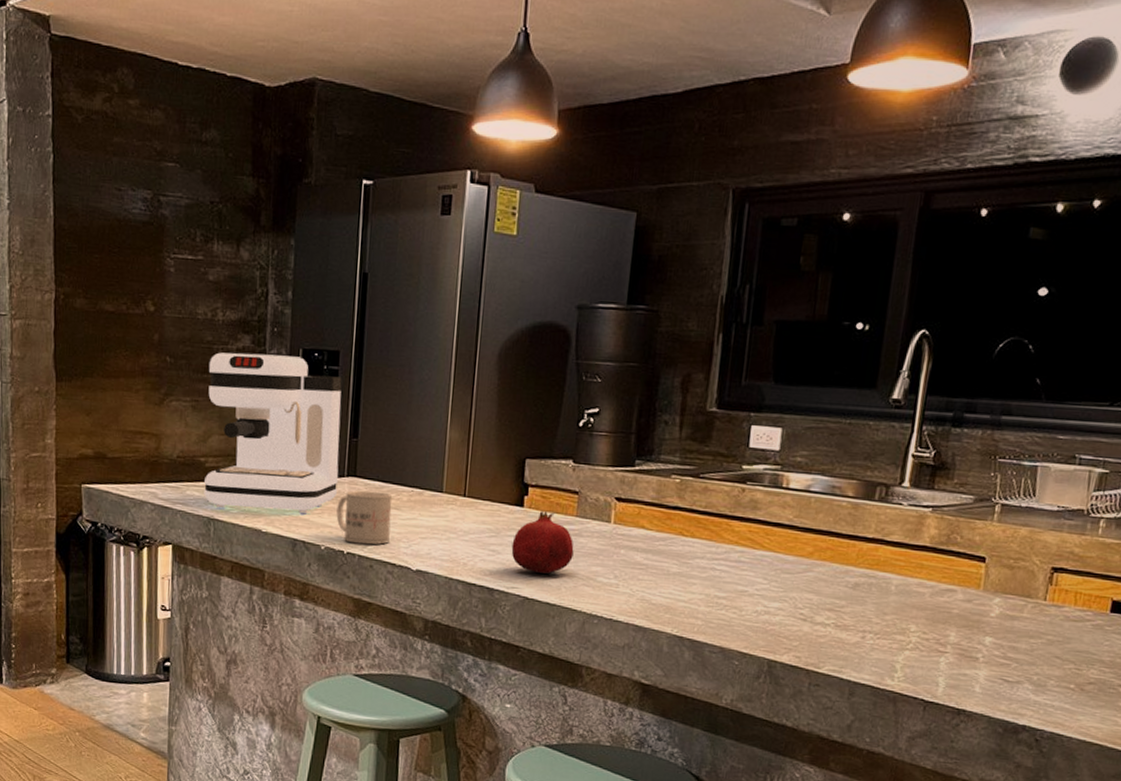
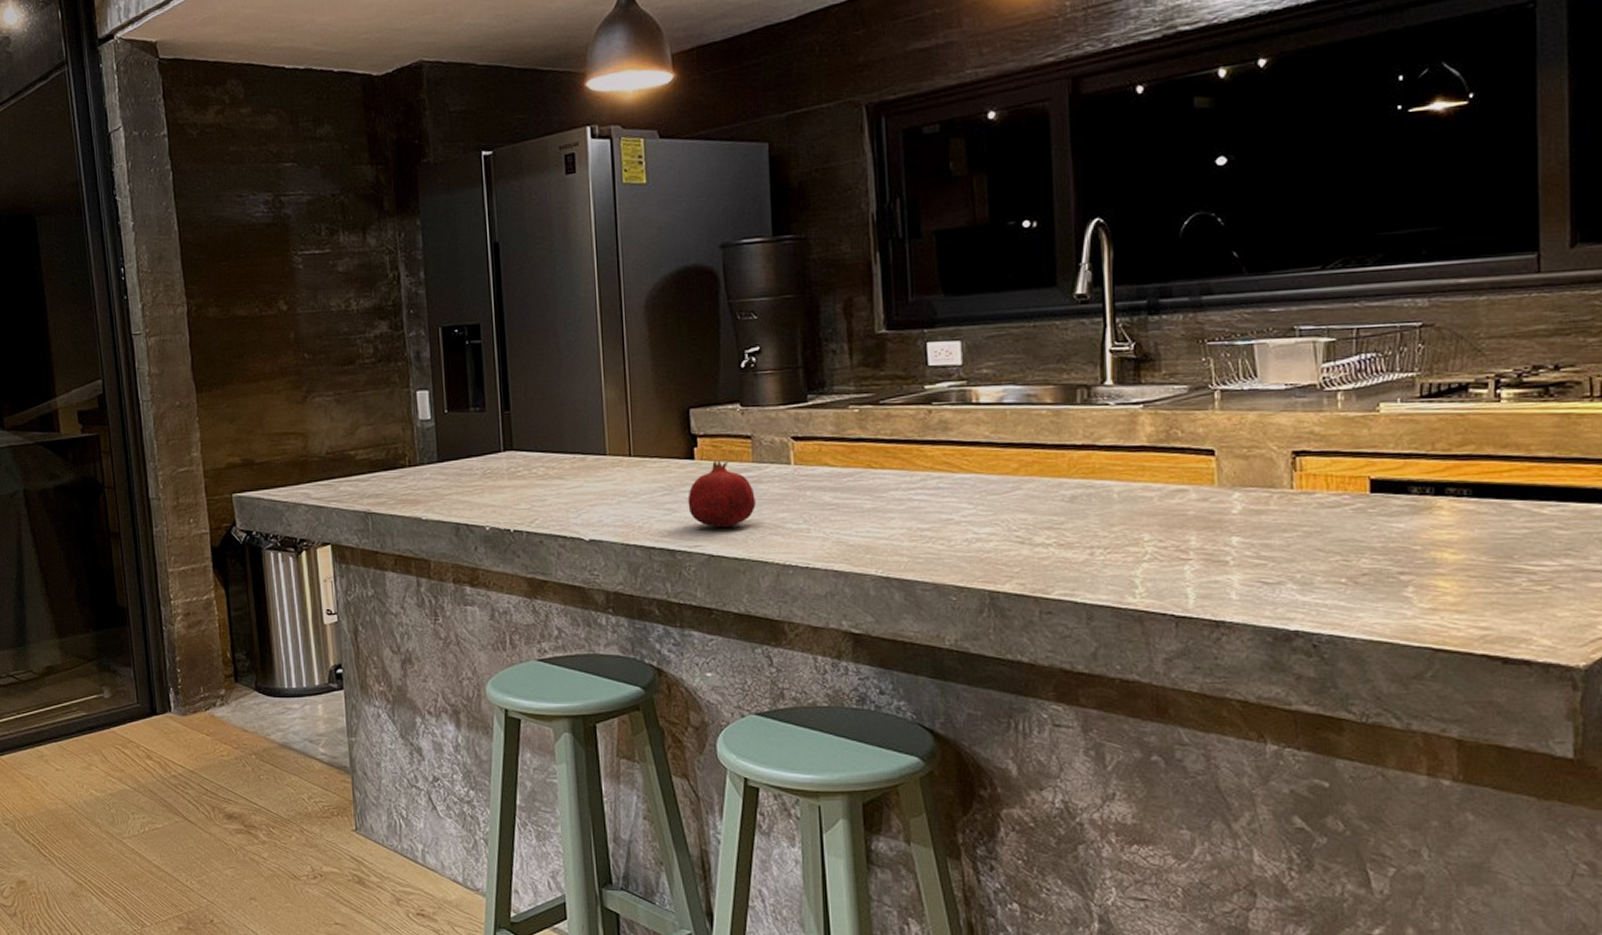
coffee maker: present [204,352,342,513] -> none [348,335,496,501]
mug: present [336,490,392,545] -> none [497,462,557,520]

